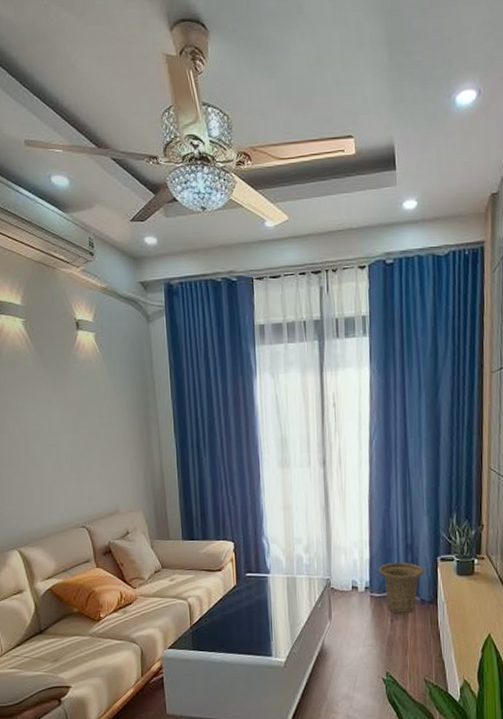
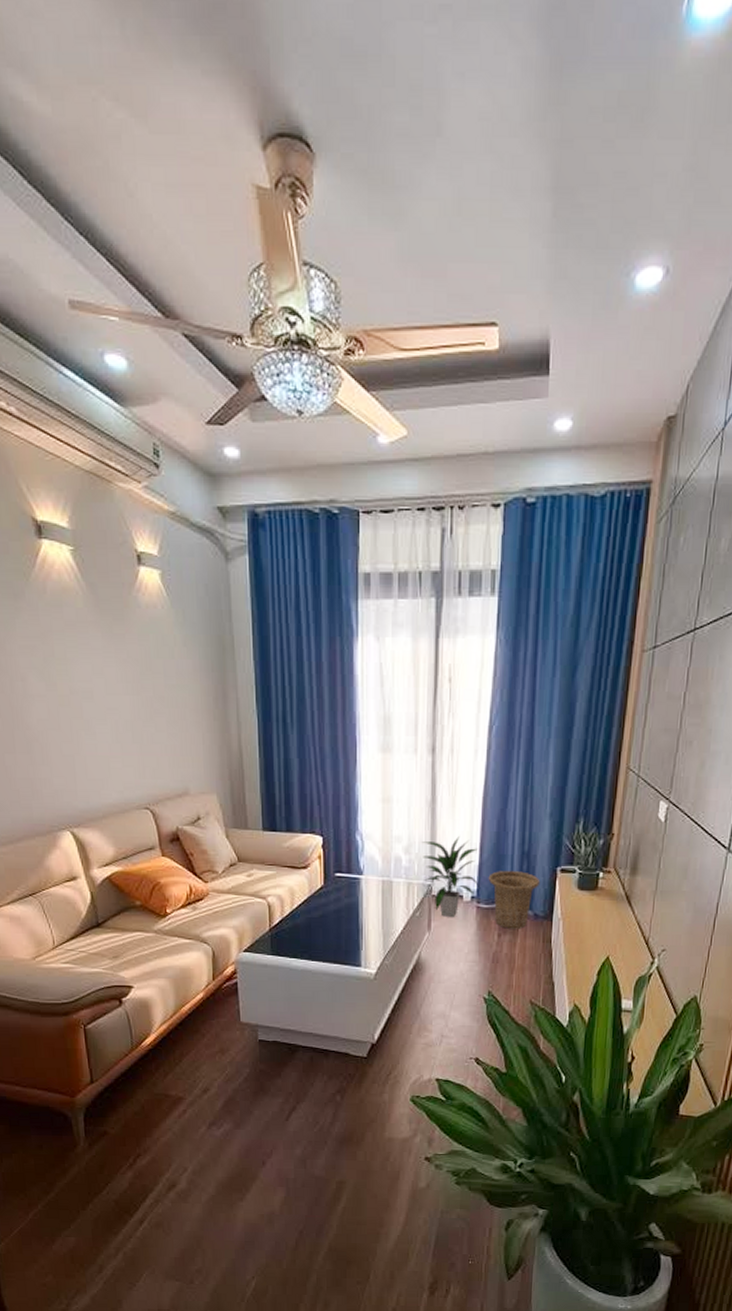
indoor plant: none [319,535,371,607] -> present [422,836,479,917]

